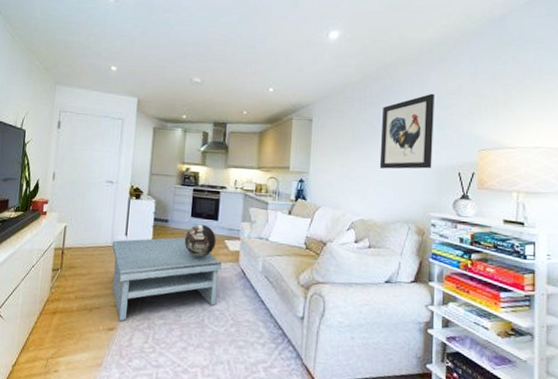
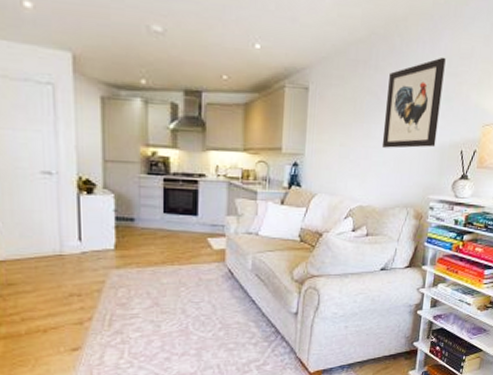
coffee table: present [111,237,222,321] -> none [61,237,205,339]
decorative sphere: present [184,224,216,258] -> none [157,221,197,260]

